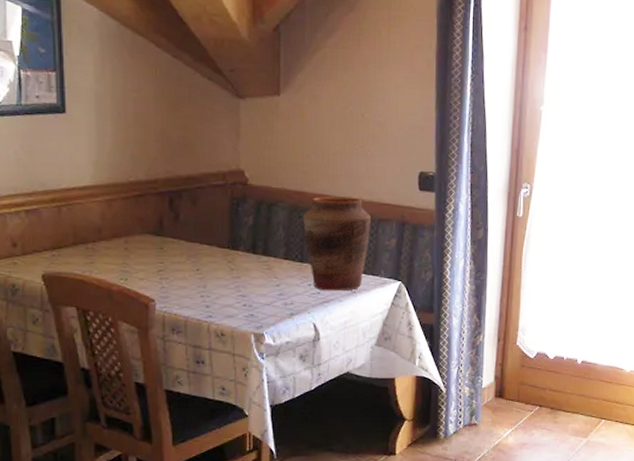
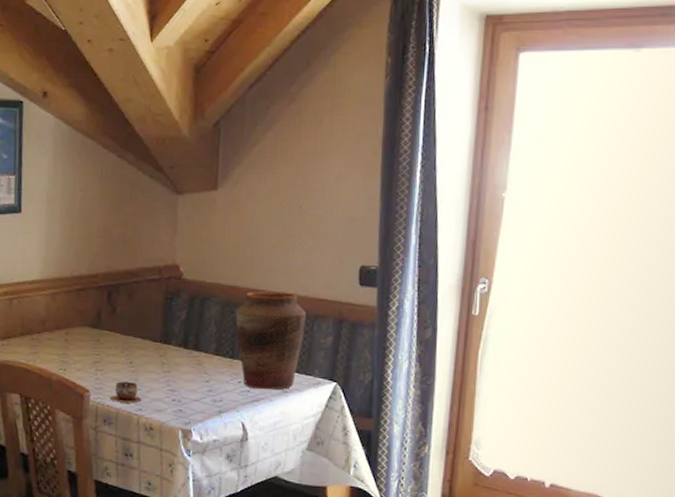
cup: none [177,288,212,311] -> present [110,381,142,404]

